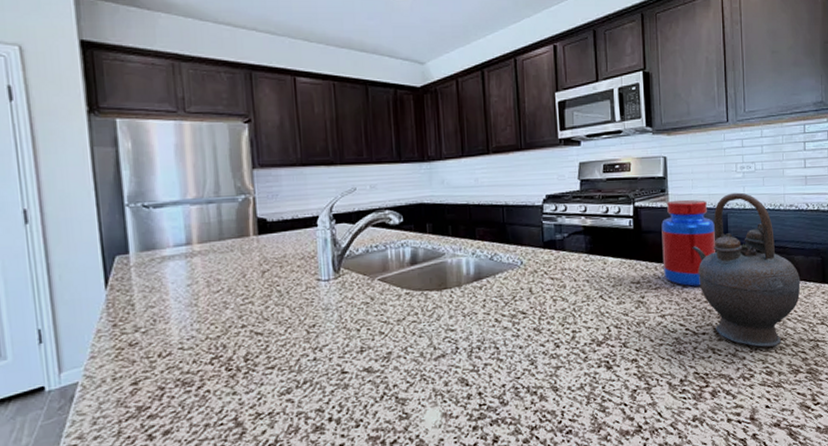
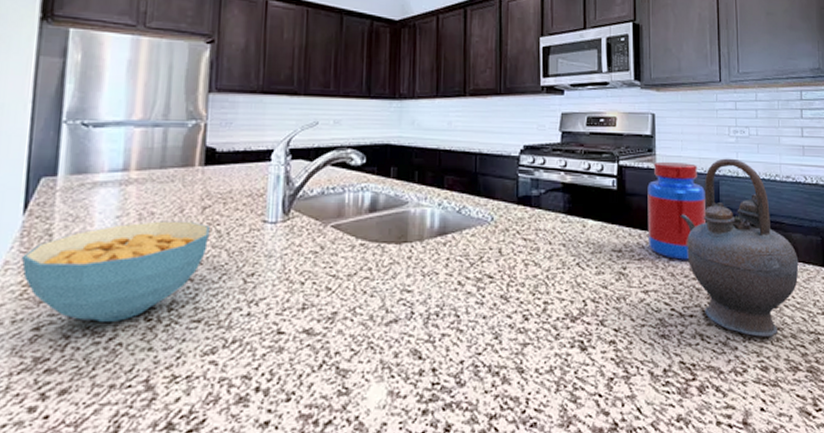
cereal bowl: none [112,284,271,374] -> present [22,221,209,322]

